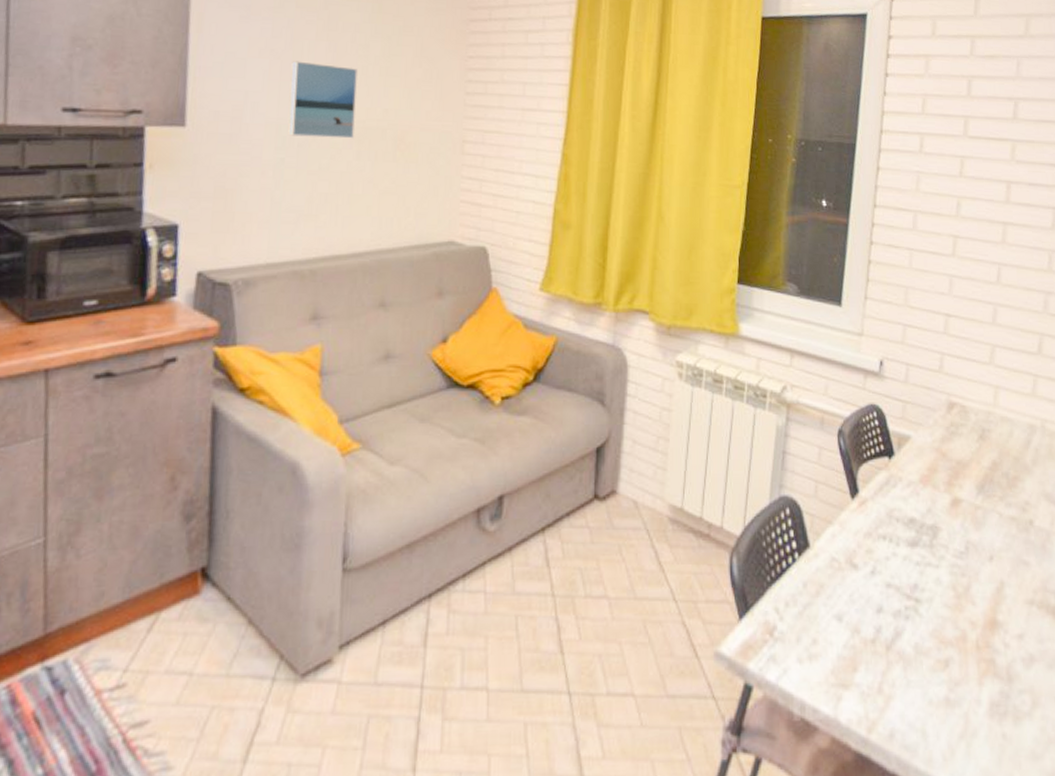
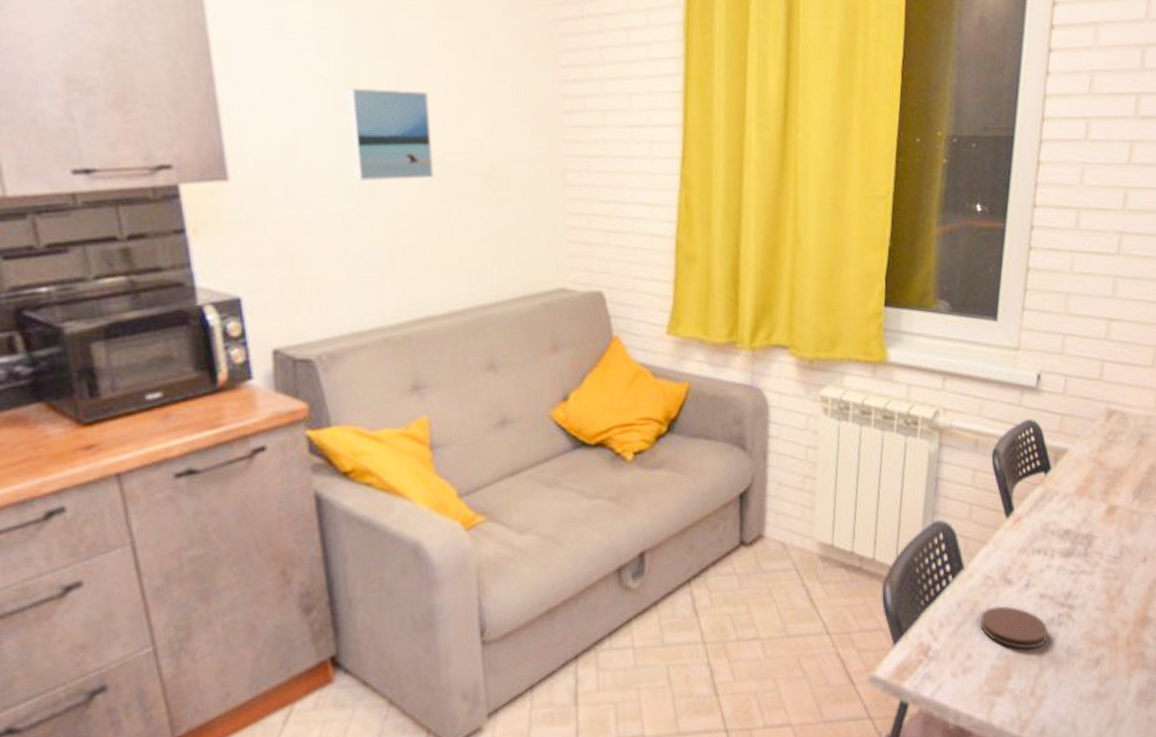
coaster: none [826,591,895,642] -> present [980,606,1048,649]

